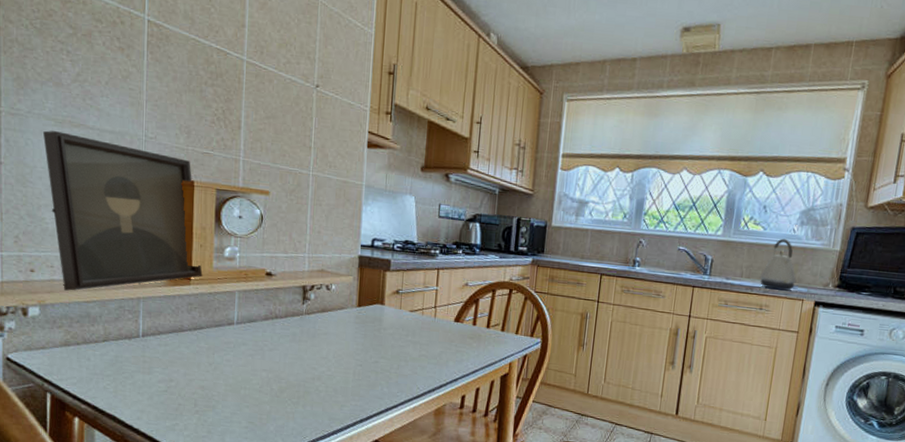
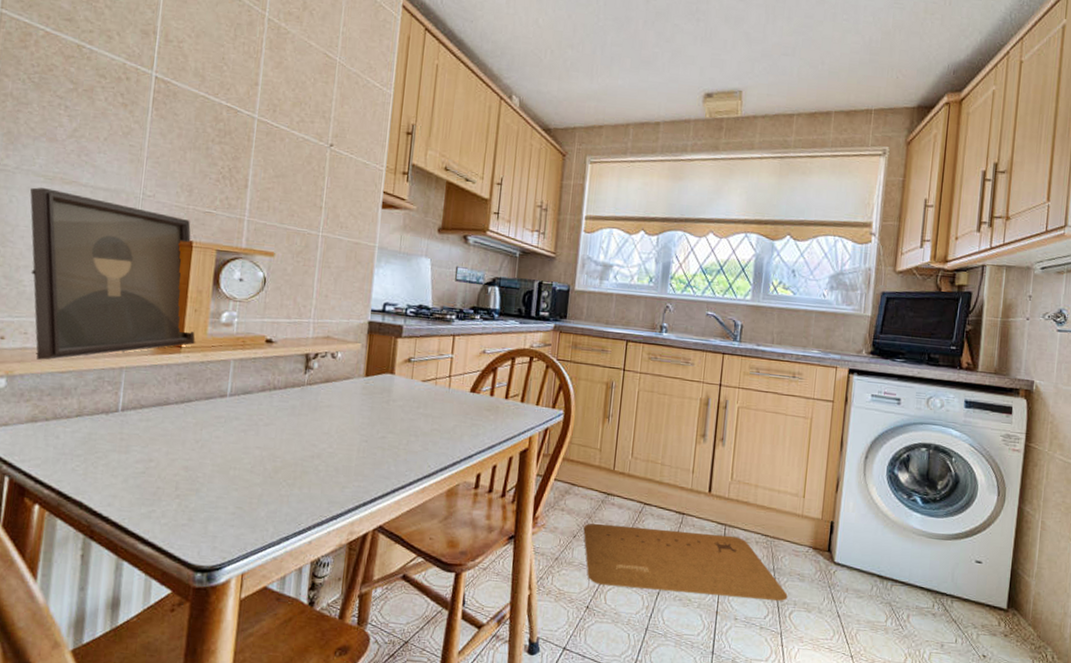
kettle: present [759,238,797,291] -> none [791,303,829,358]

